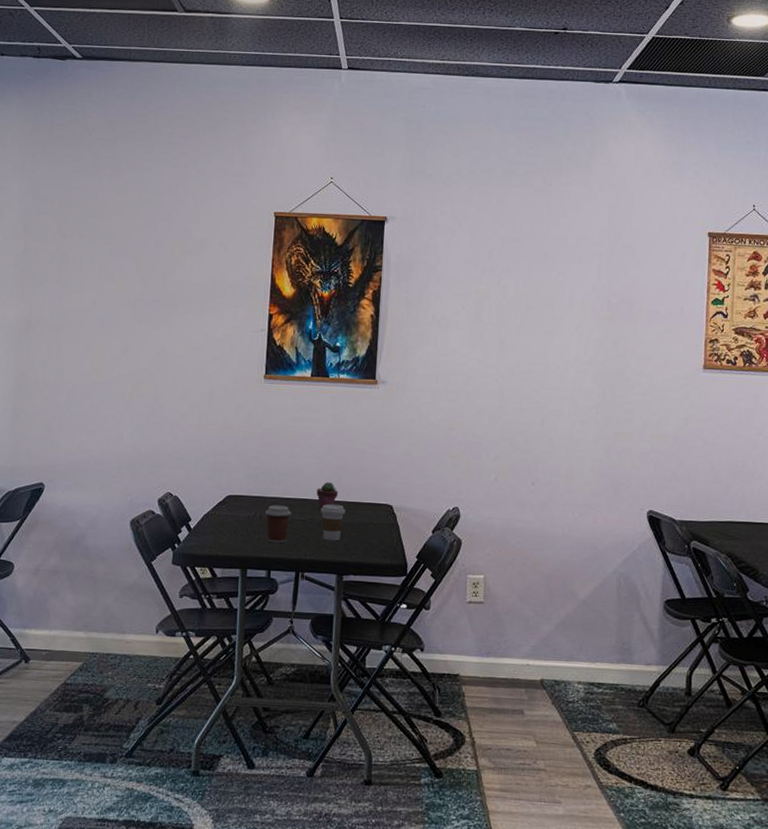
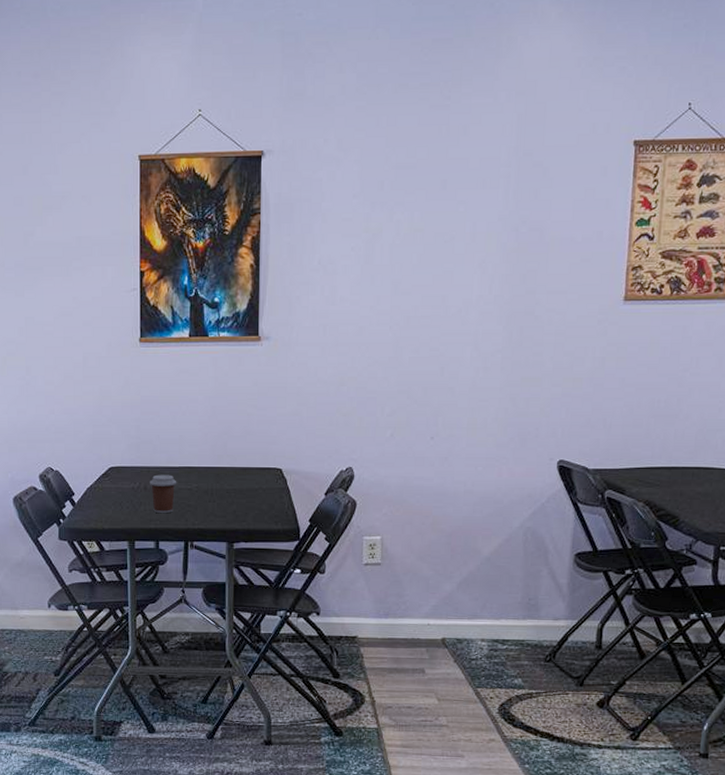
potted succulent: present [316,481,338,510] -> none [201,447,225,477]
coffee cup: present [320,504,345,541] -> none [206,470,233,509]

